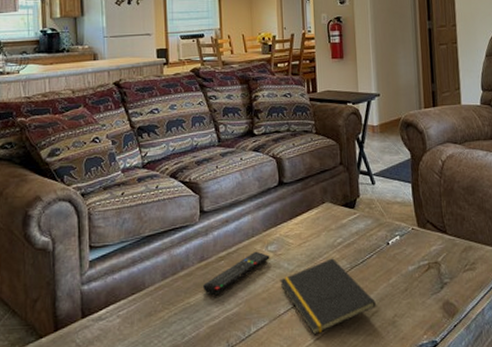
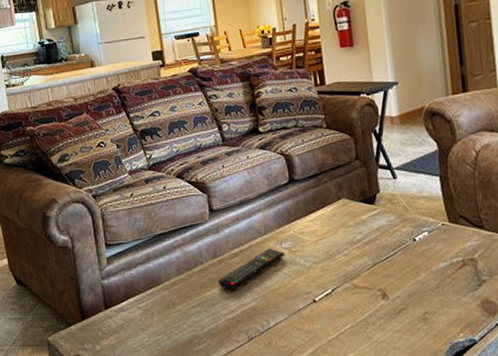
notepad: present [280,258,377,335] -> none [297,255,405,330]

